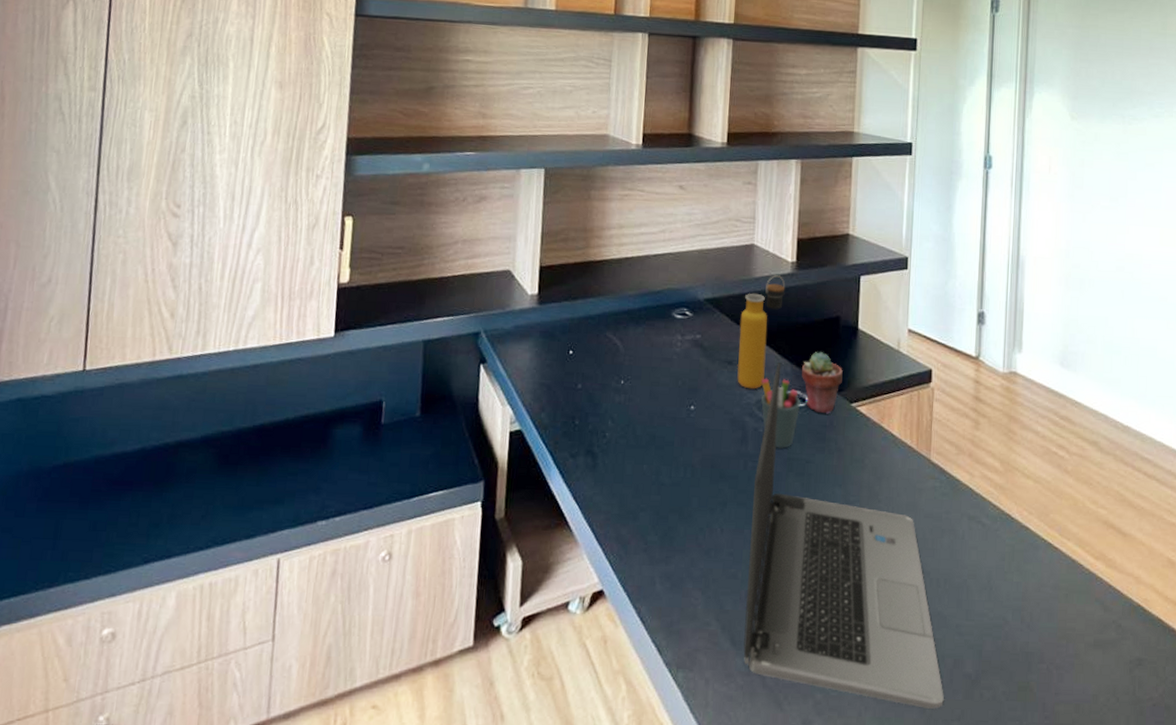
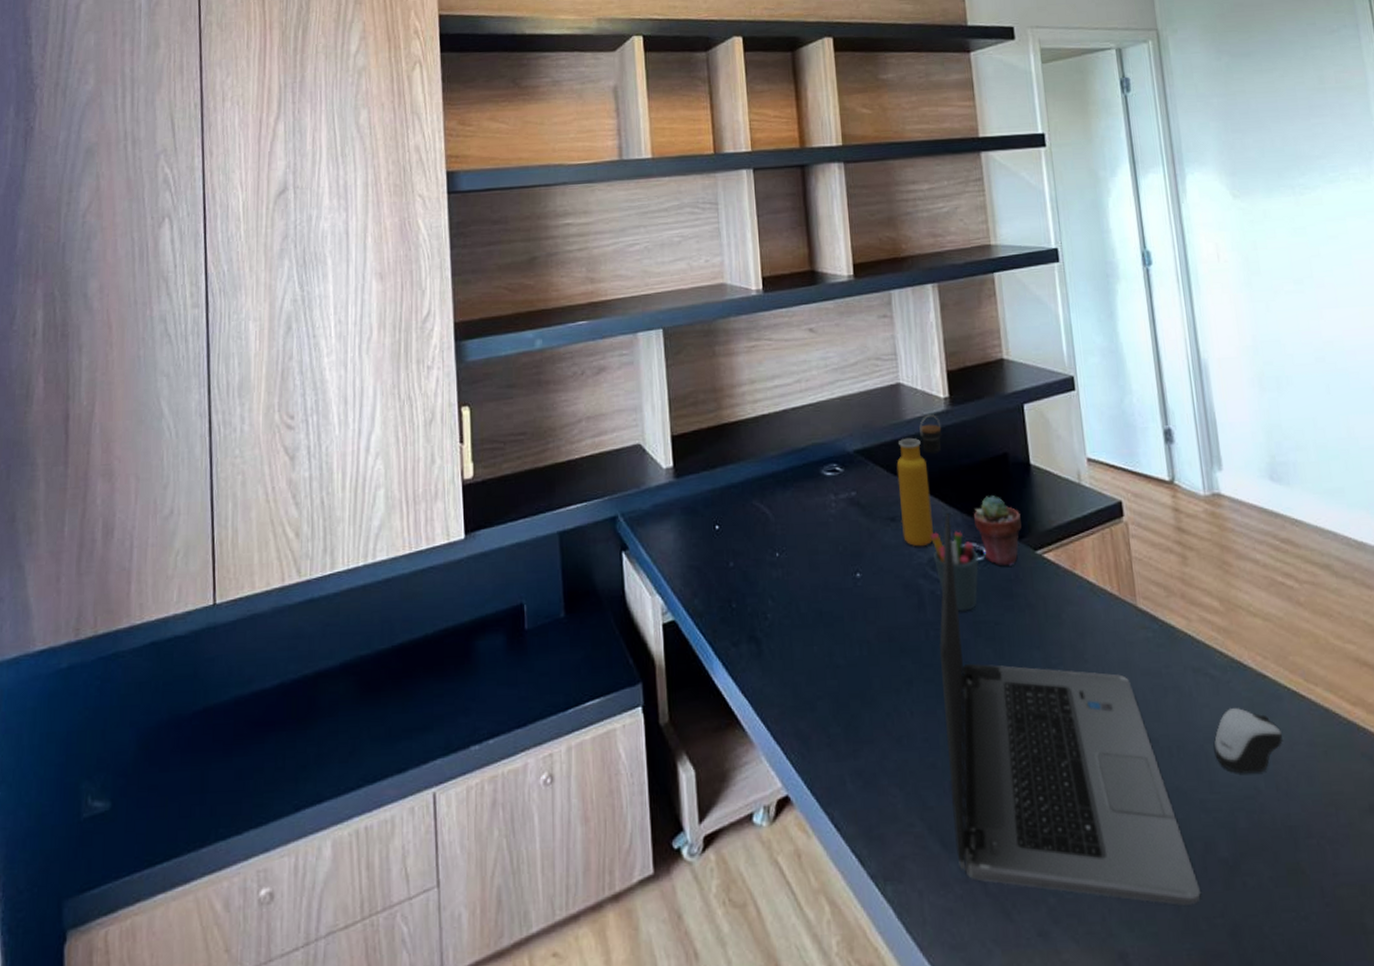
computer mouse: none [975,552,1033,607] -> present [1213,708,1282,774]

